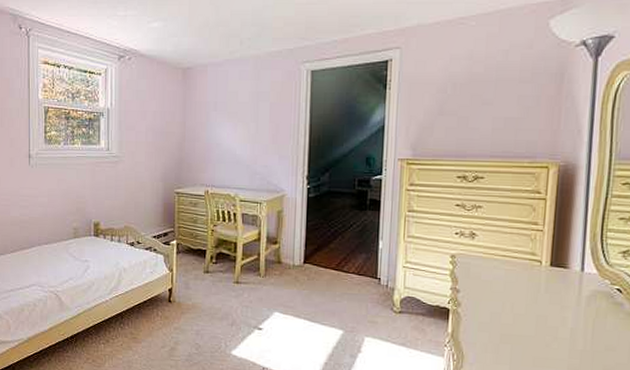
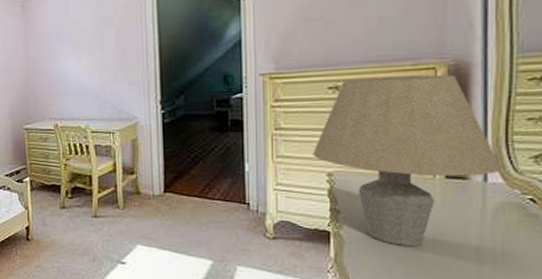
table lamp: none [440,170,596,326] -> present [313,74,501,246]

